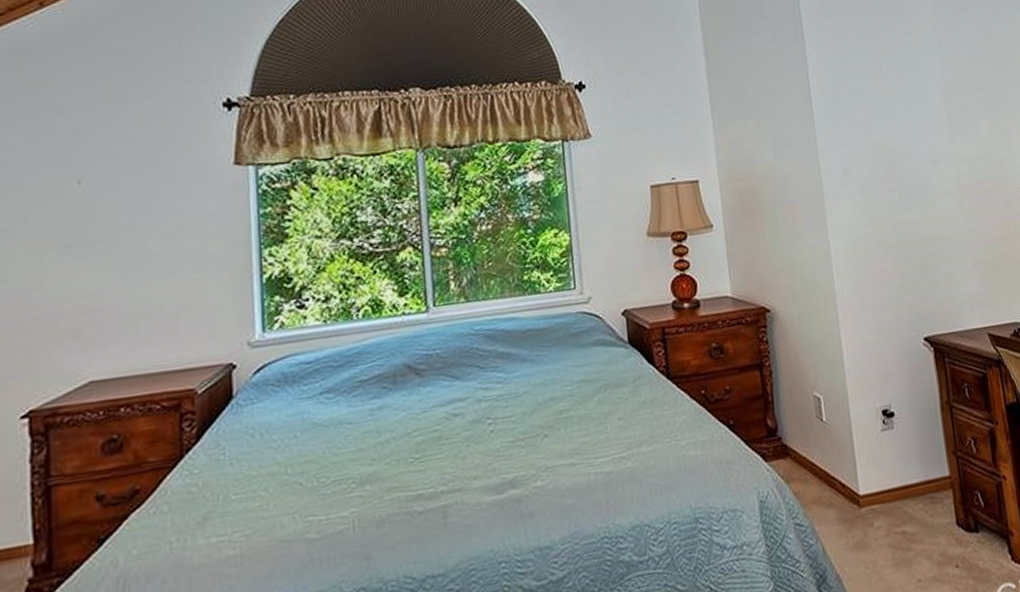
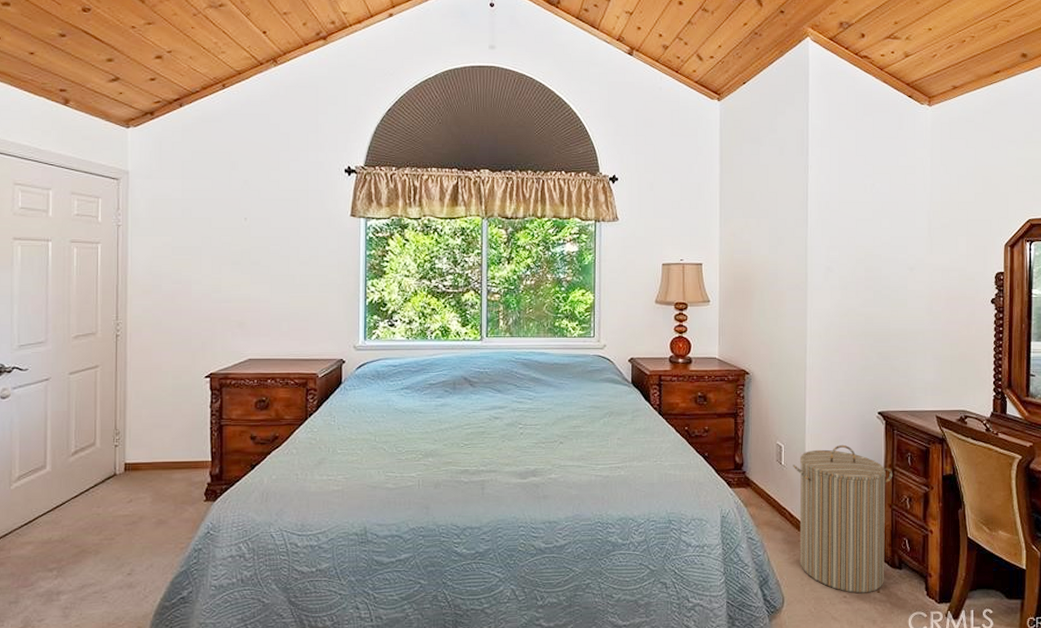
laundry hamper: none [836,384,962,574] -> present [793,444,893,594]

